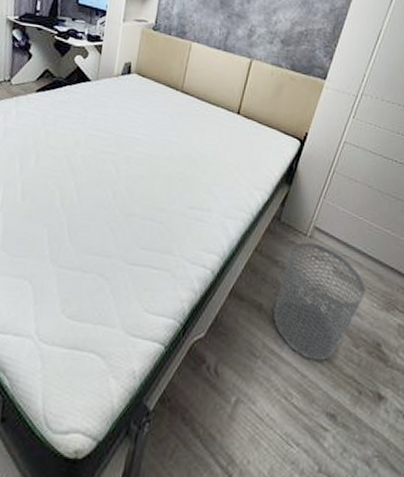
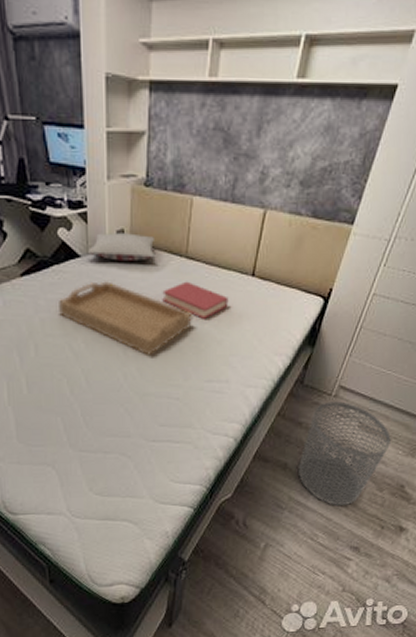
serving tray: none [64,104,183,176] -> present [59,281,194,355]
pillow: none [97,63,156,90] -> present [87,233,156,261]
hardback book: none [157,112,216,148] -> present [162,281,229,319]

